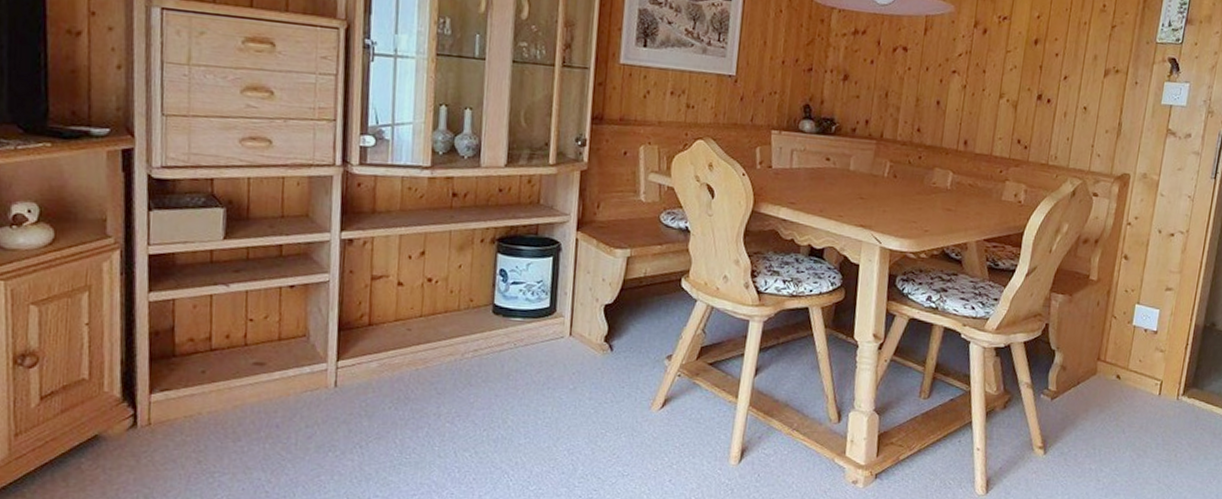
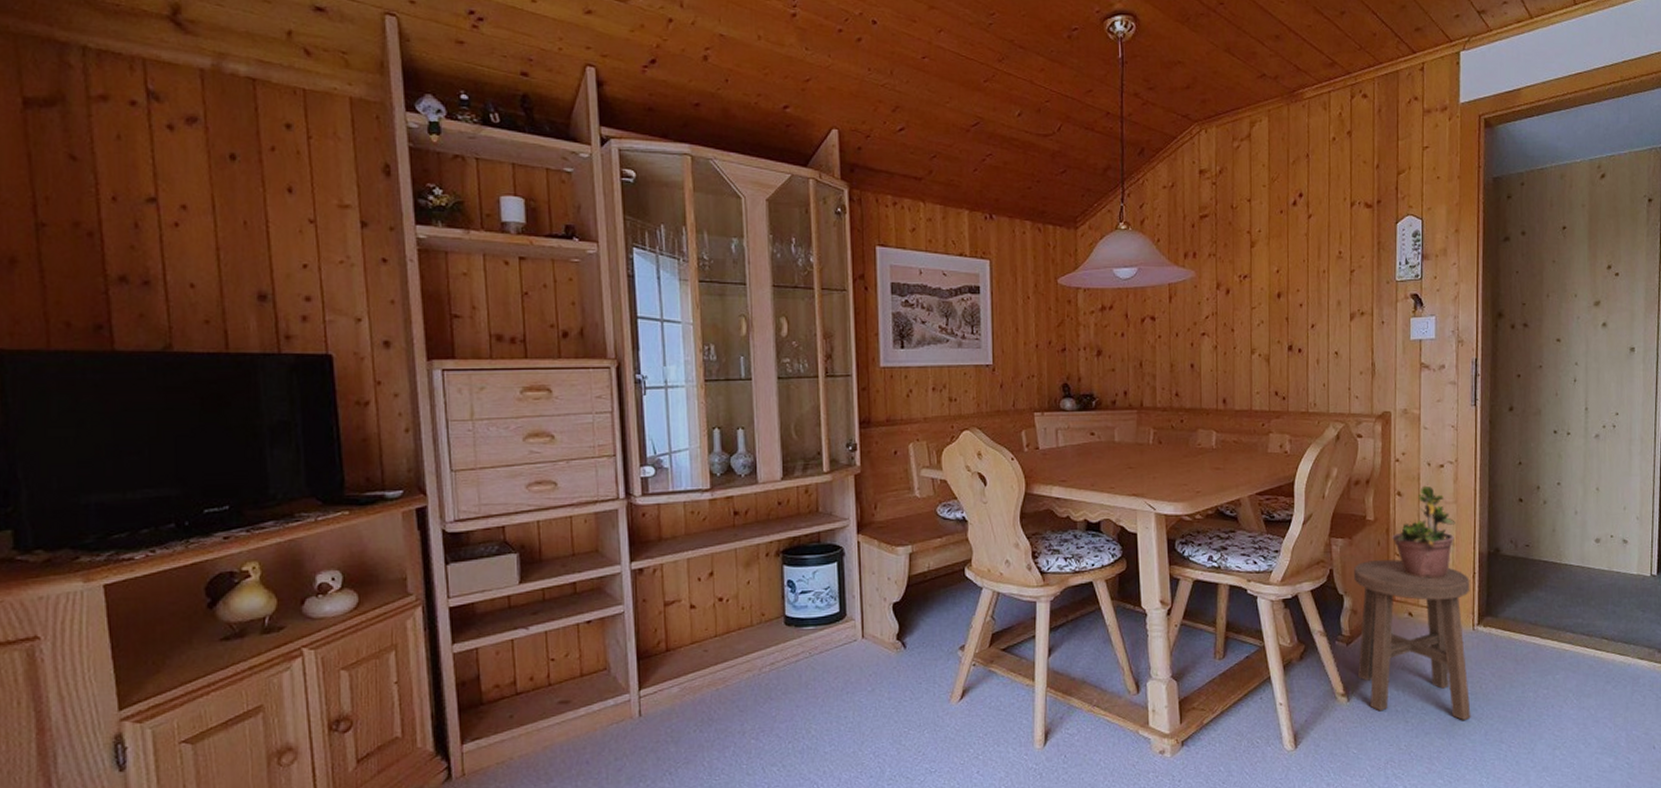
stool: none [1058,319,1182,486] -> present [1354,559,1471,721]
potted plant: none [1112,248,1177,346] -> present [1392,481,1455,579]

